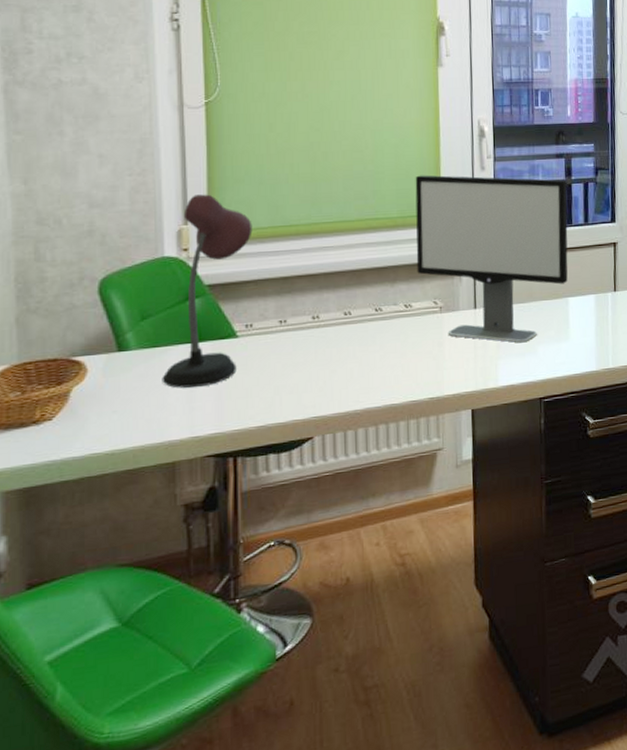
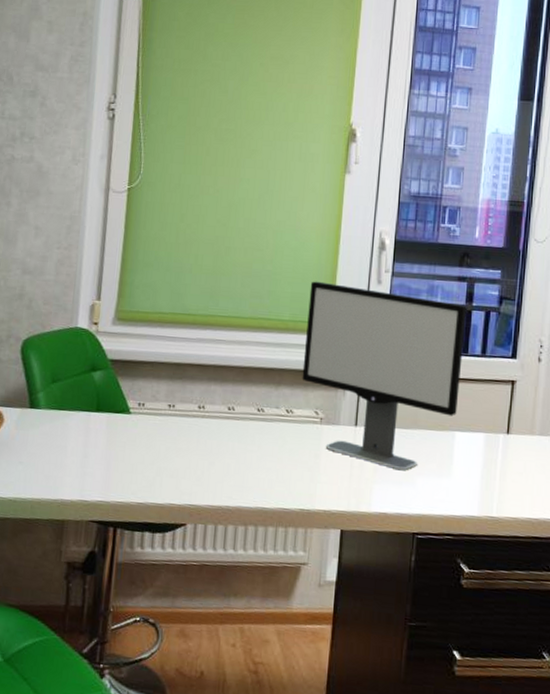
desk lamp: present [162,194,253,389] -> none [62,273,156,455]

